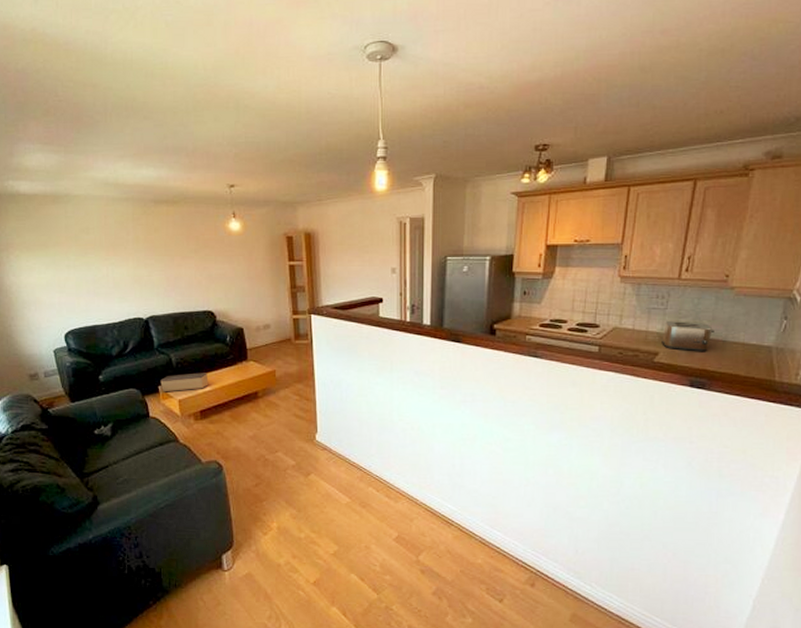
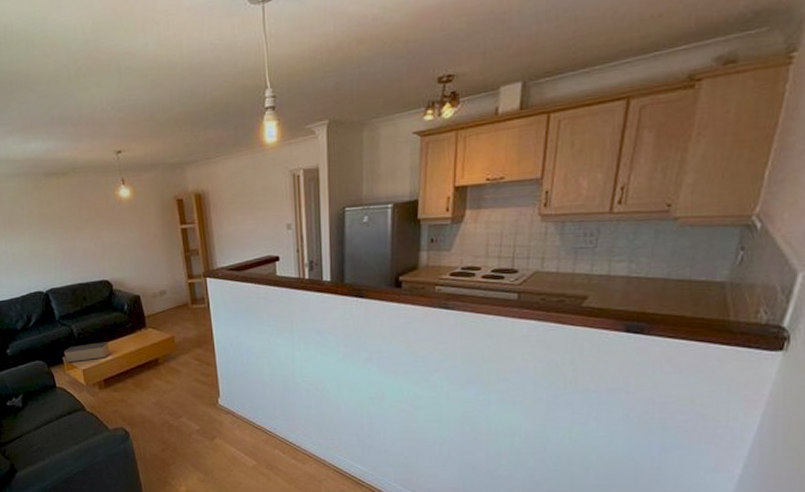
toaster: present [662,321,714,352] -> none [591,259,654,293]

